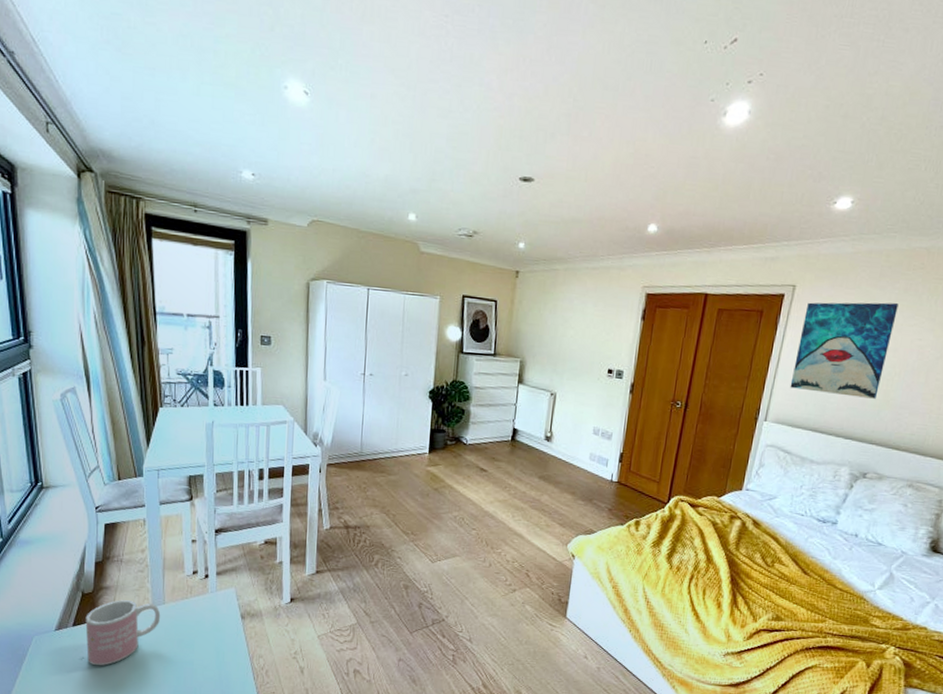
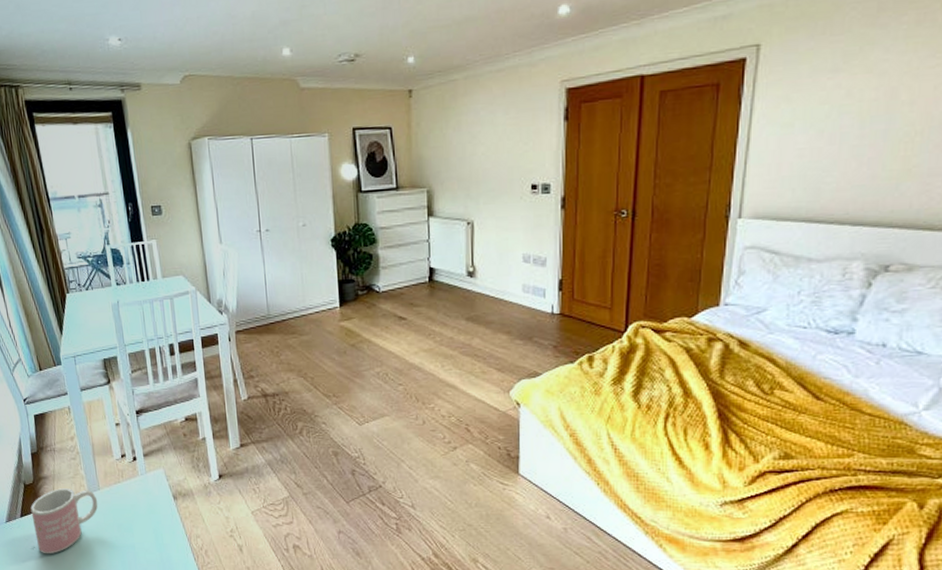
wall art: present [790,302,899,399] -> none [767,42,910,173]

